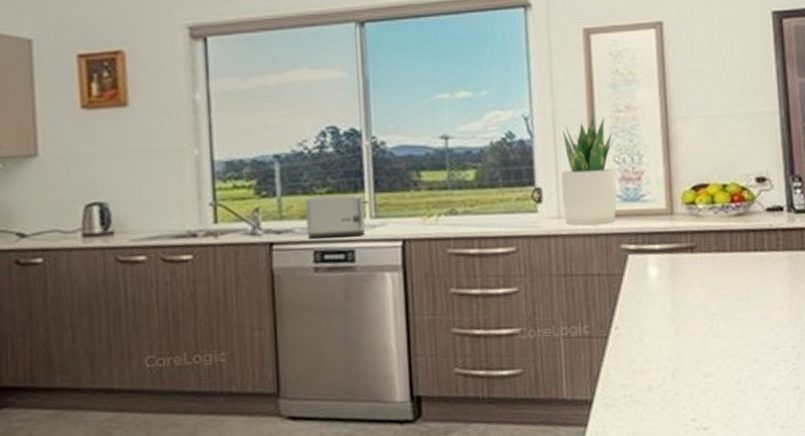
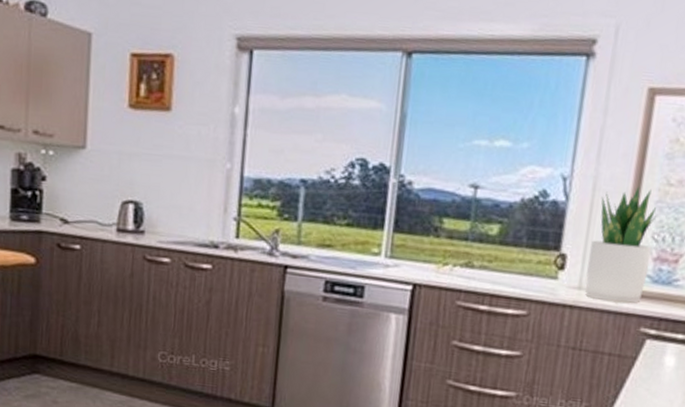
toaster: present [305,193,369,239] -> none [320,226,386,273]

